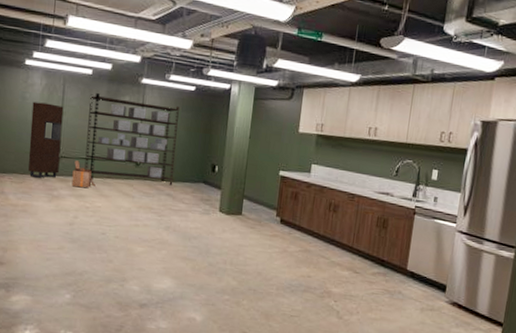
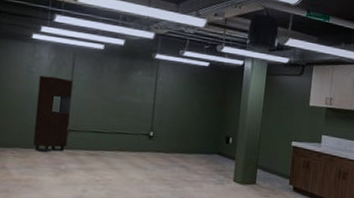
cardboard box: present [71,159,96,188] -> none [80,133,106,162]
shelving unit: present [84,93,179,186] -> none [94,68,193,158]

